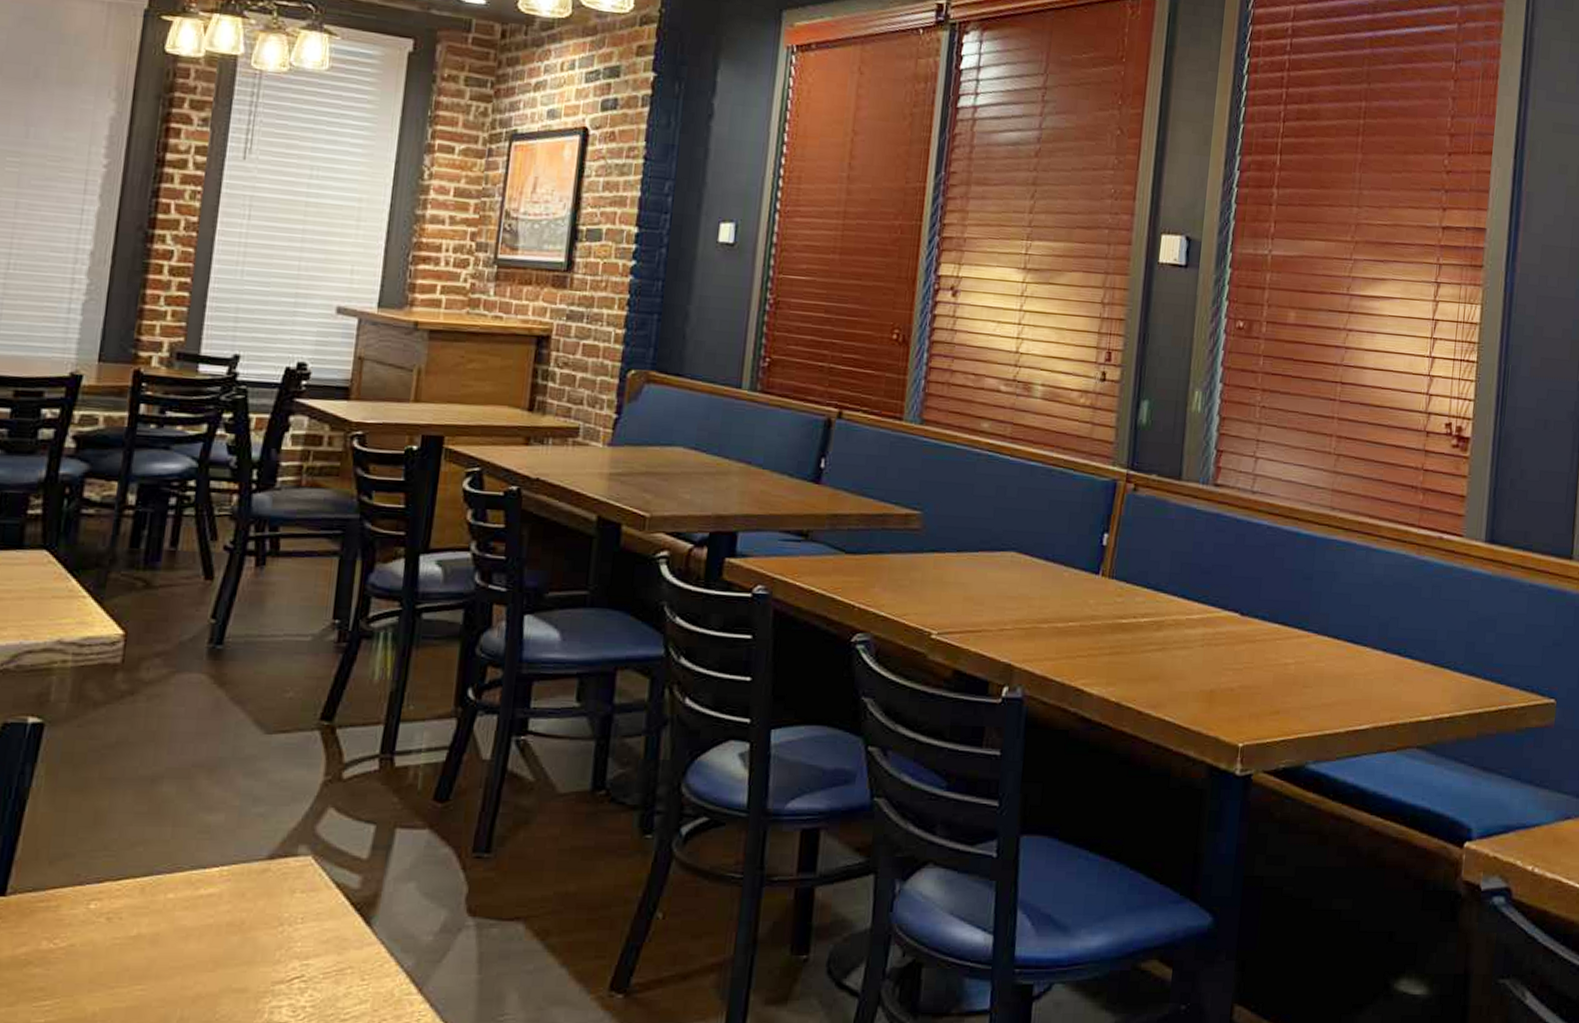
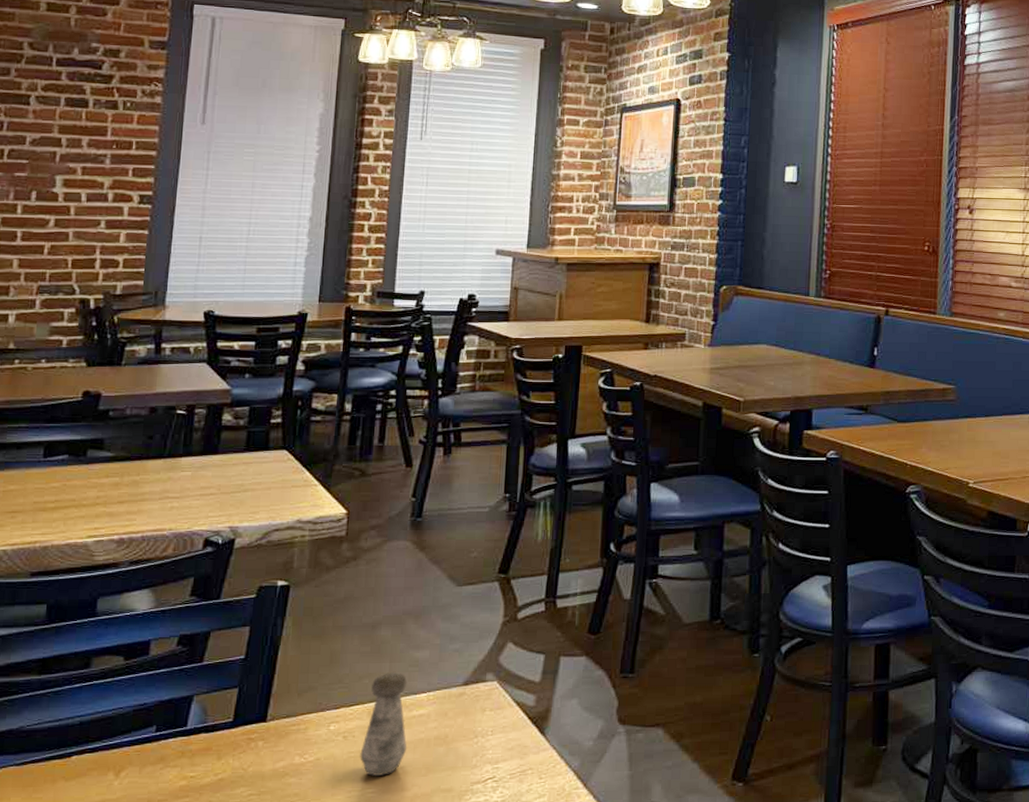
salt shaker: none [127,838,194,970] -> present [360,671,407,777]

